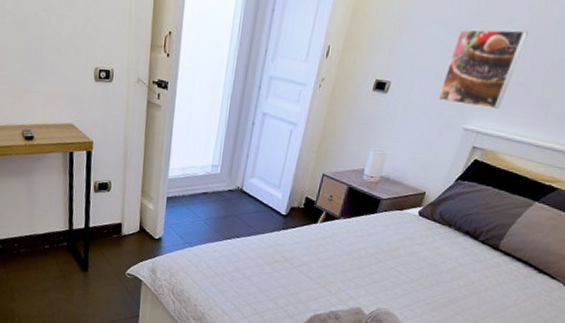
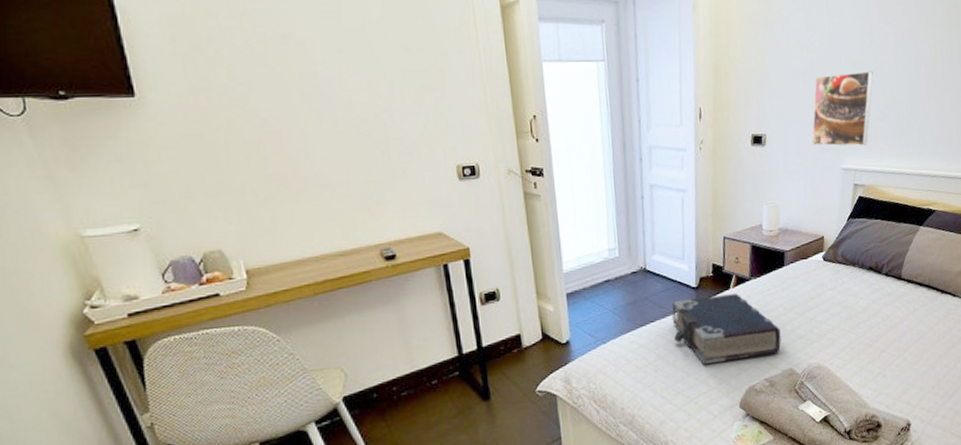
book: none [254,222,358,292] -> present [671,293,781,364]

